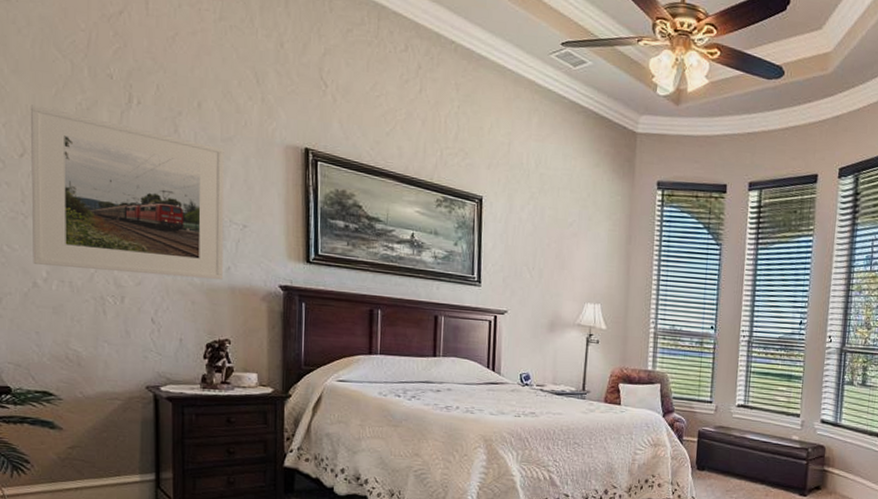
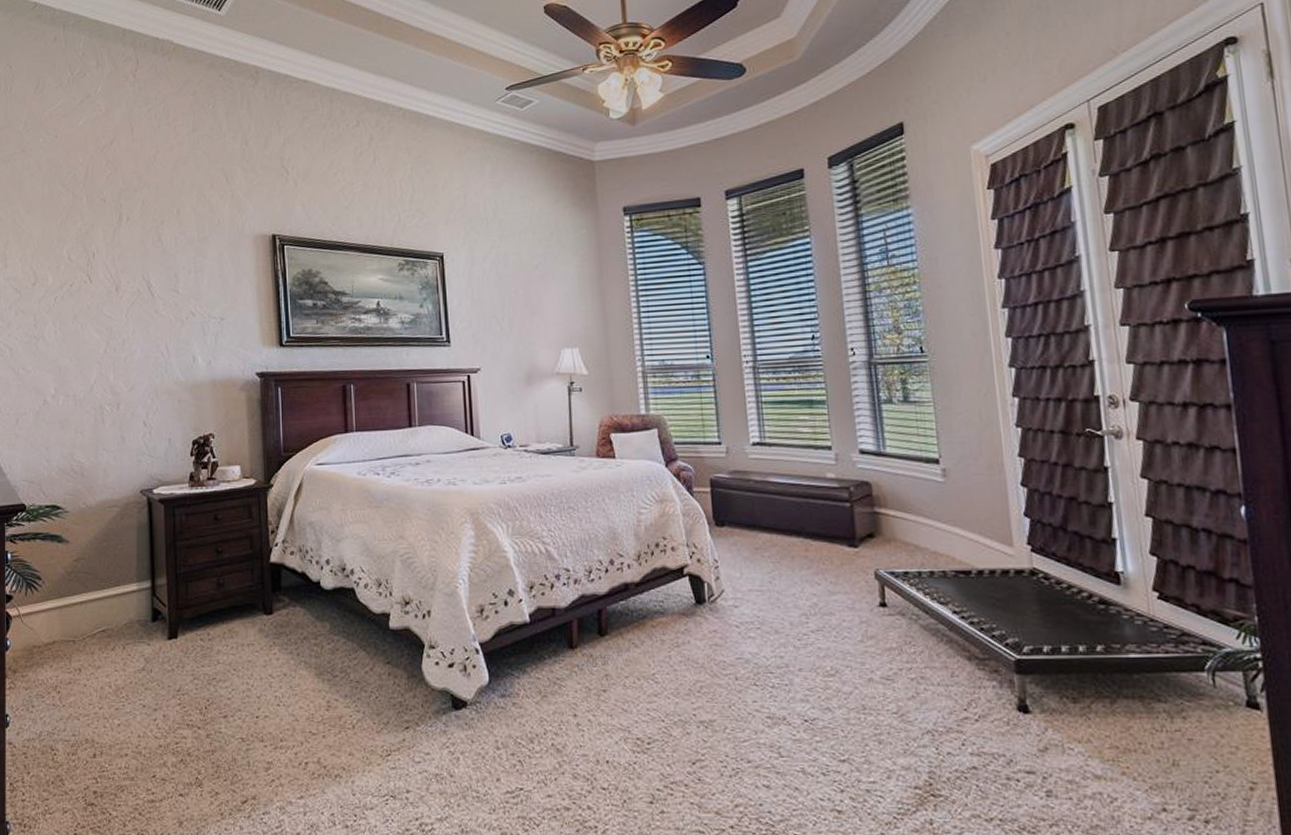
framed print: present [30,105,225,280] -> none [40,237,205,383]

